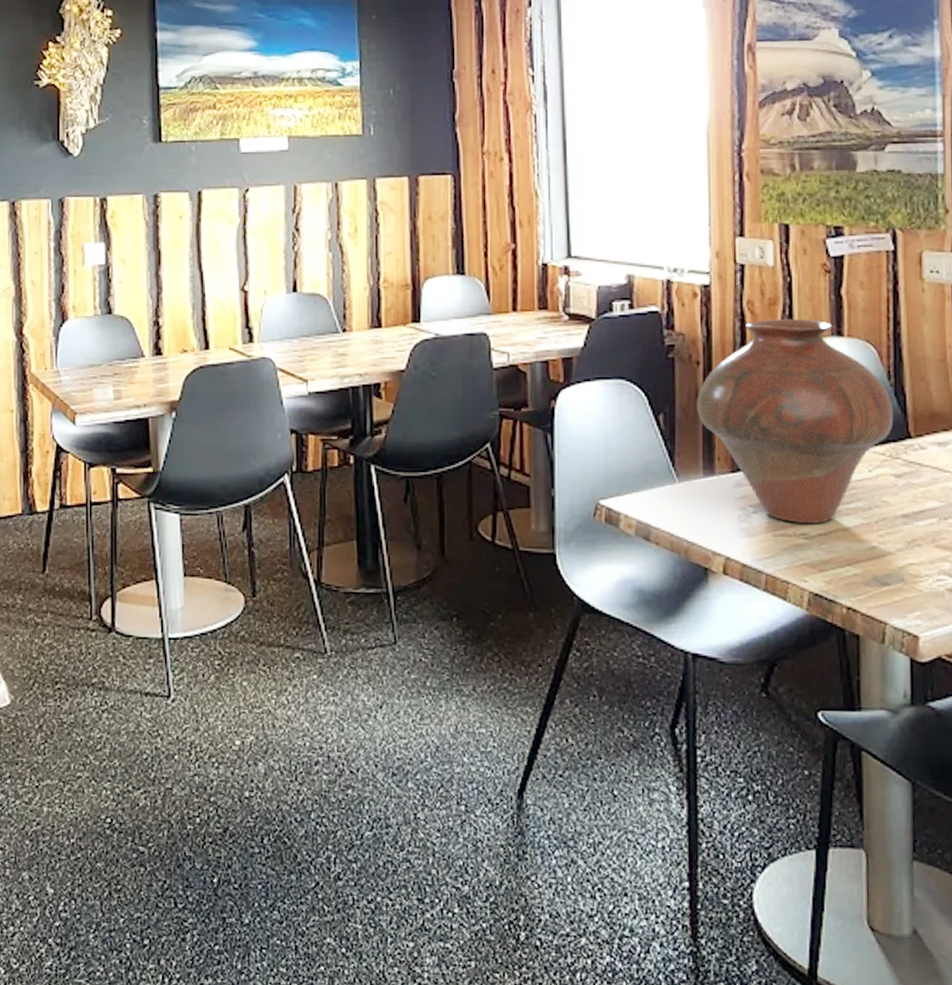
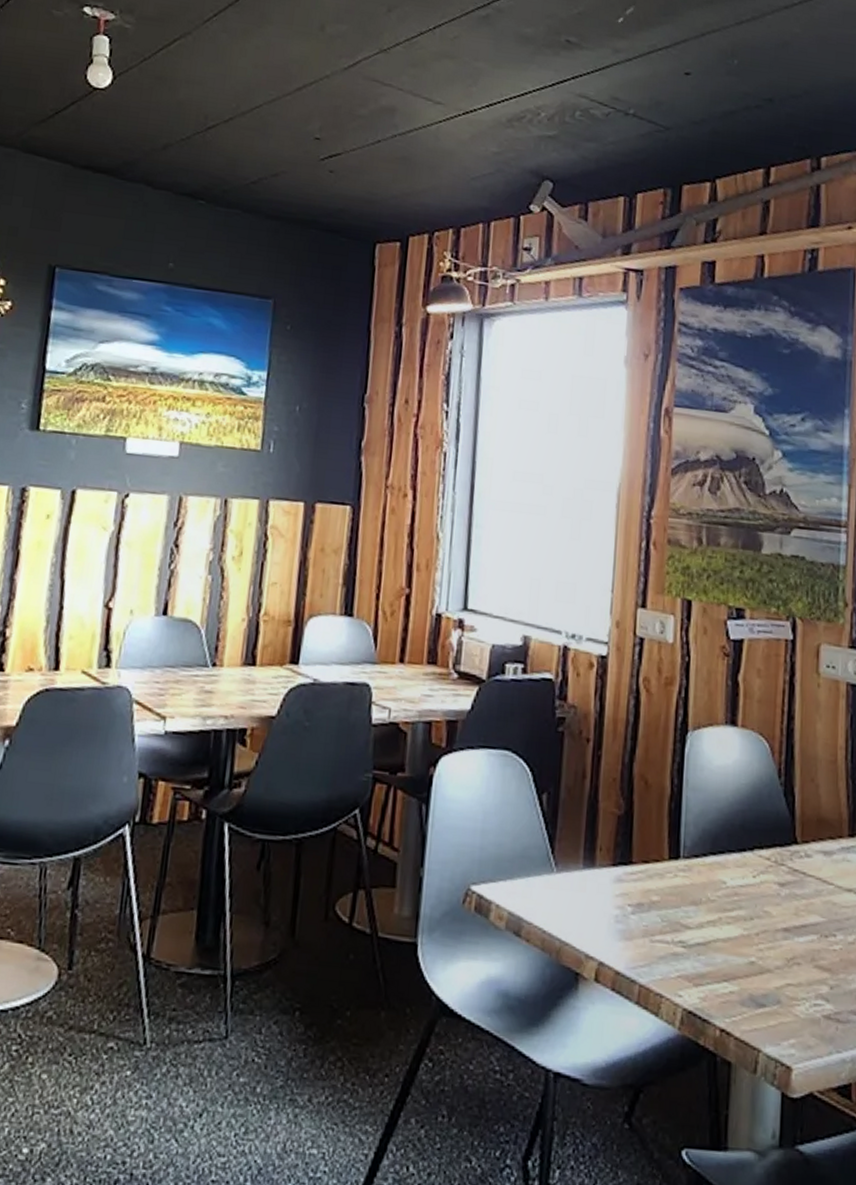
vase: present [697,319,894,524] -> none [582,700,782,932]

